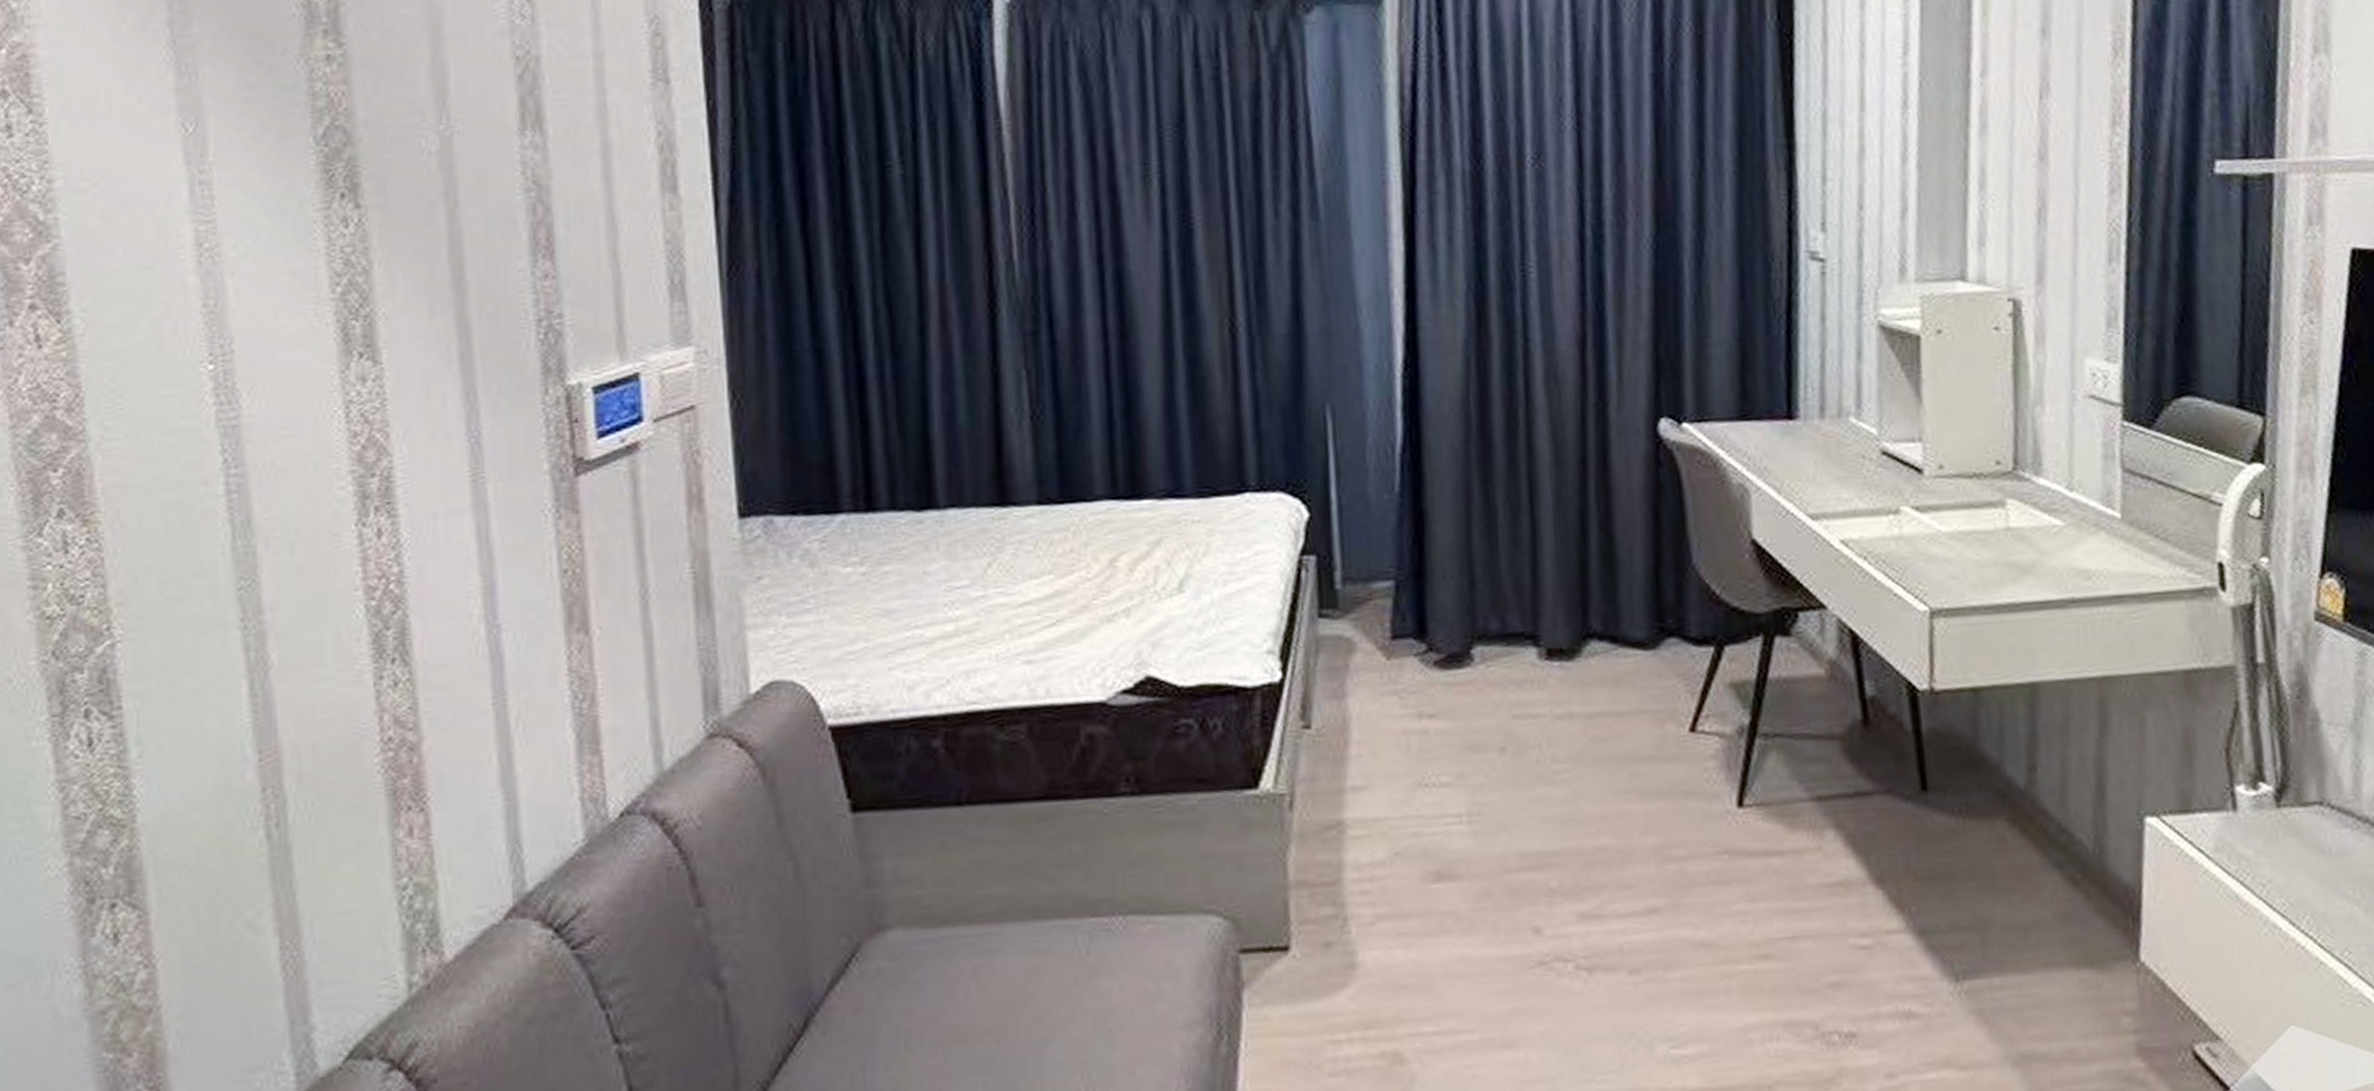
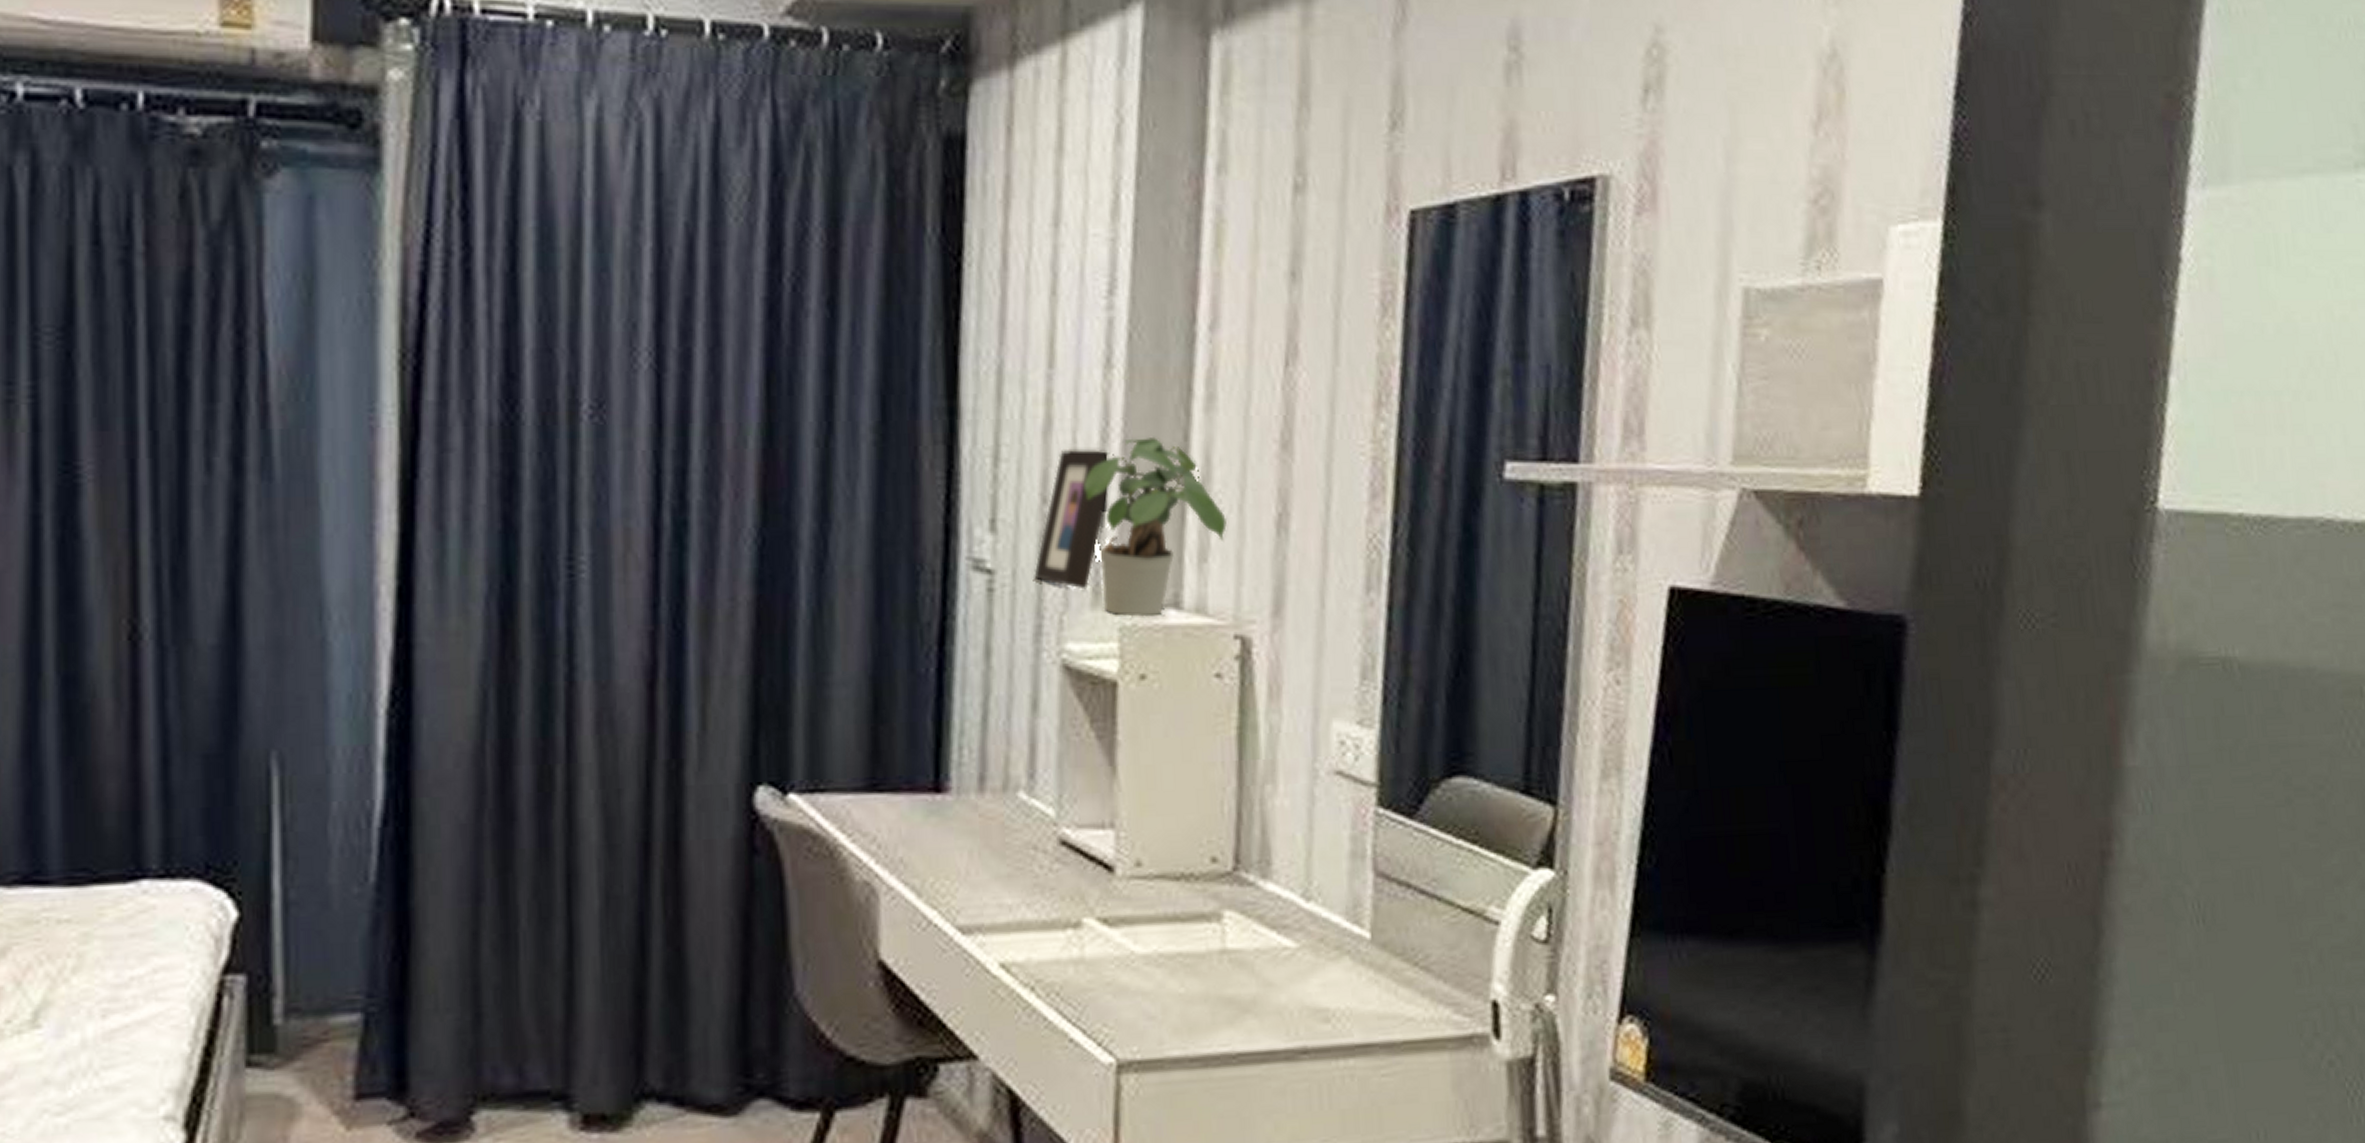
picture frame: none [1855,168,1913,270] -> present [1034,450,1116,590]
potted plant: none [1889,156,1999,289] -> present [1083,436,1227,617]

